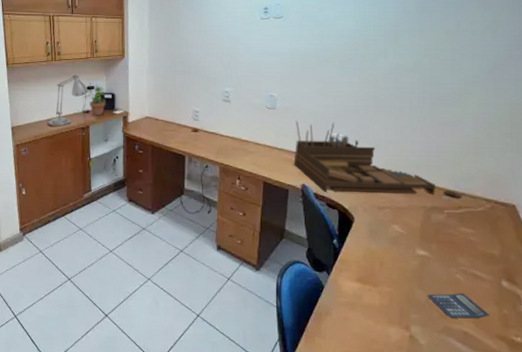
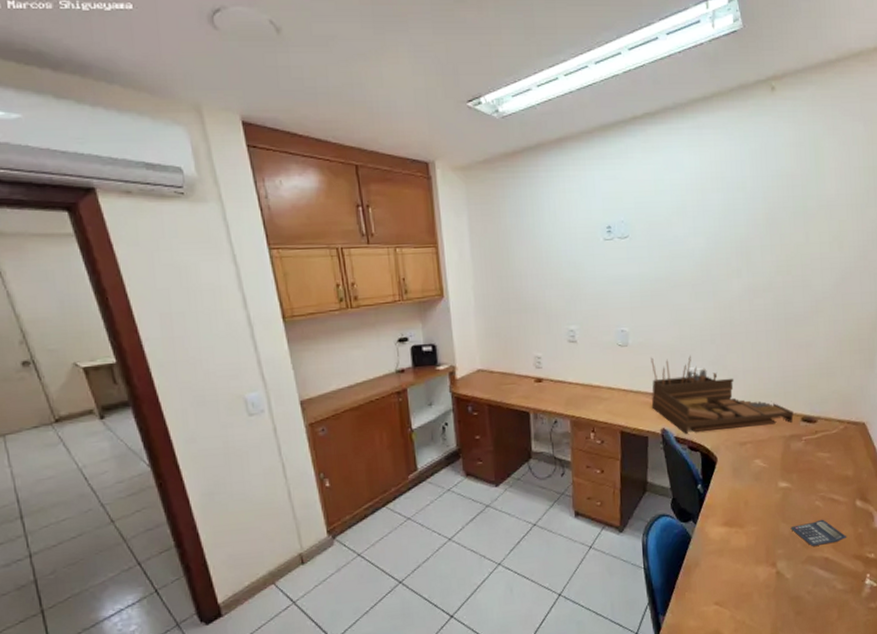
desk lamp: present [47,73,89,127] -> none [350,323,401,395]
potted plant: present [83,86,106,116] -> none [394,336,426,376]

